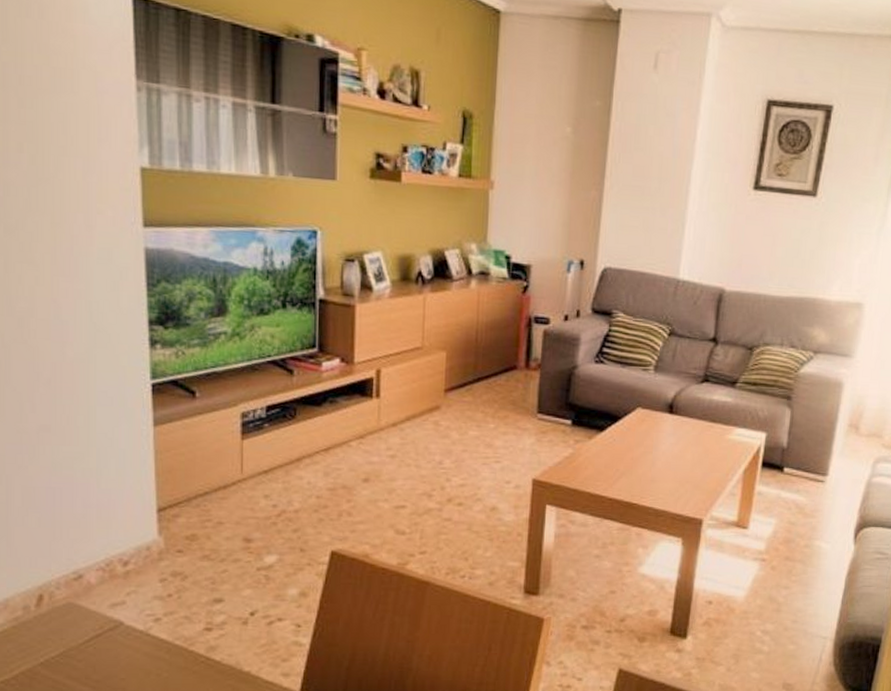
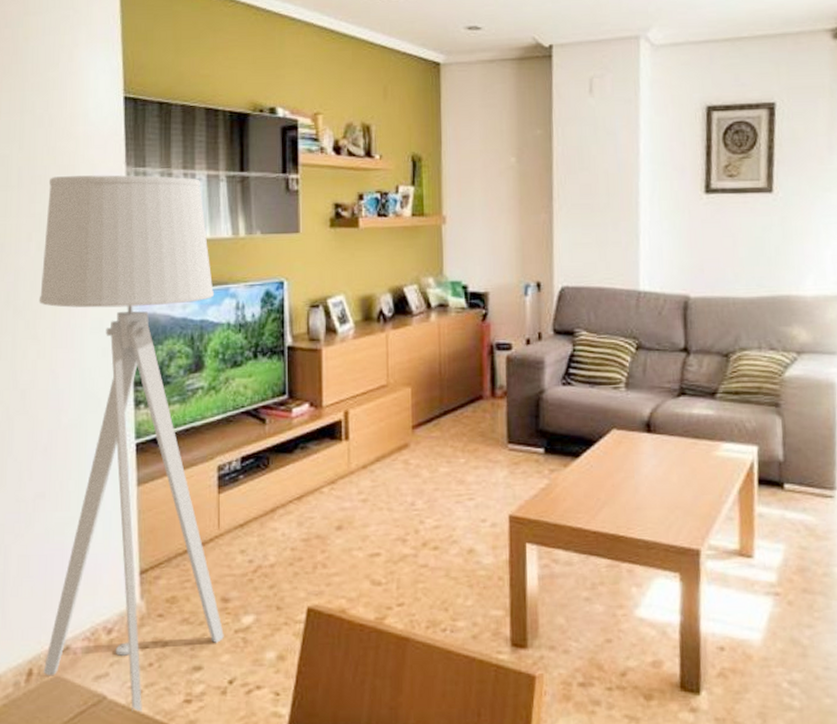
floor lamp: none [34,80,246,637] -> present [38,174,224,712]

